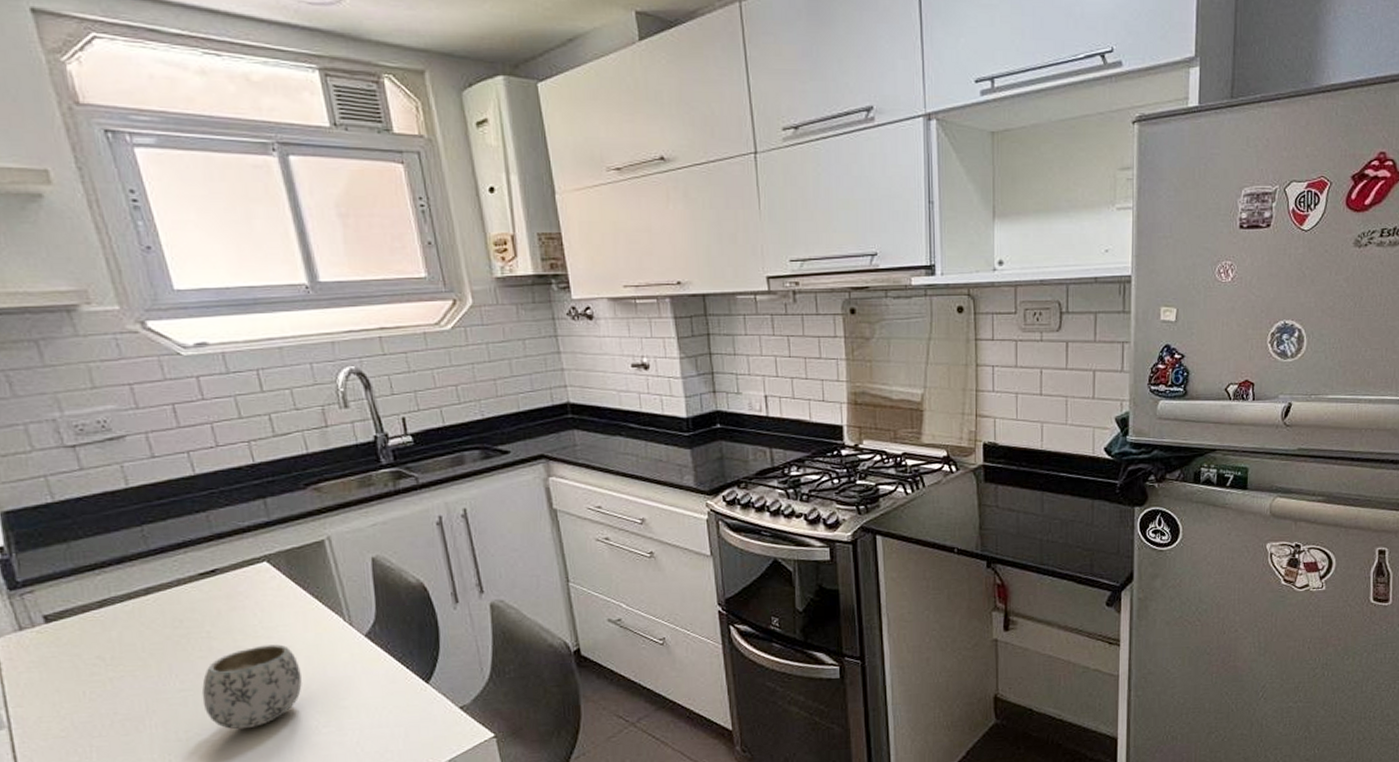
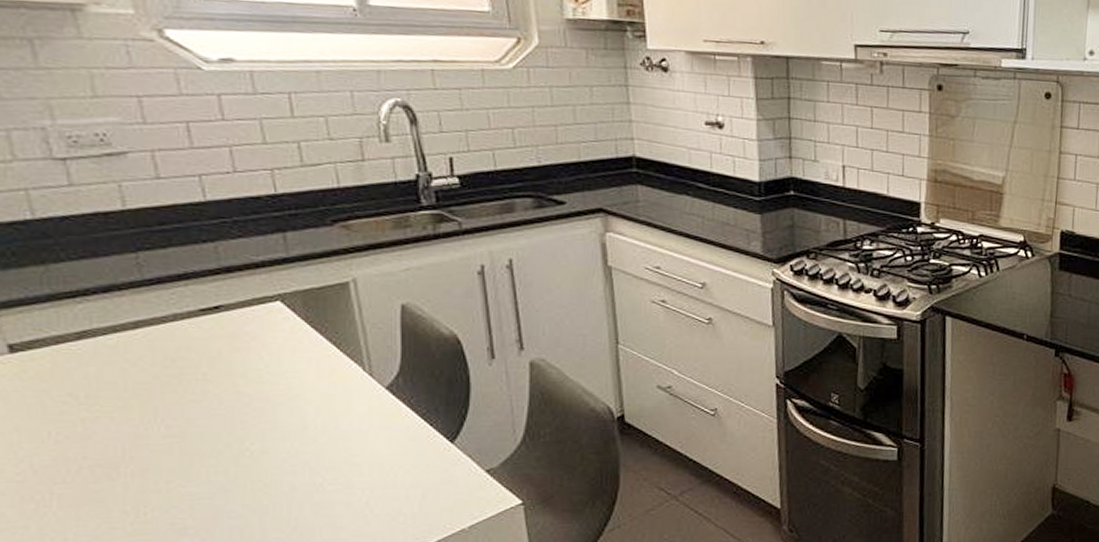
mug: present [201,644,302,730] -> none [190,392,309,483]

